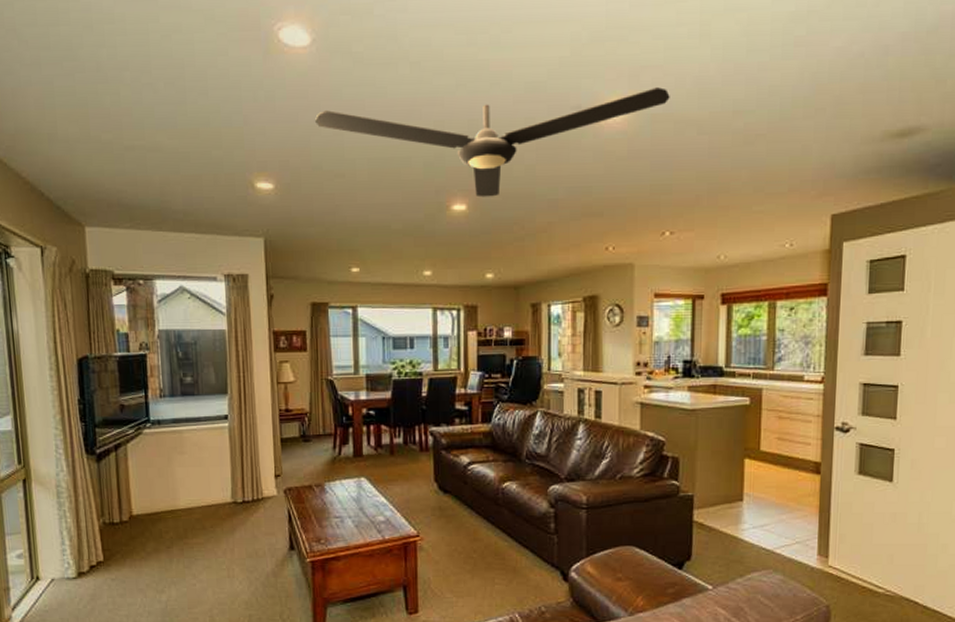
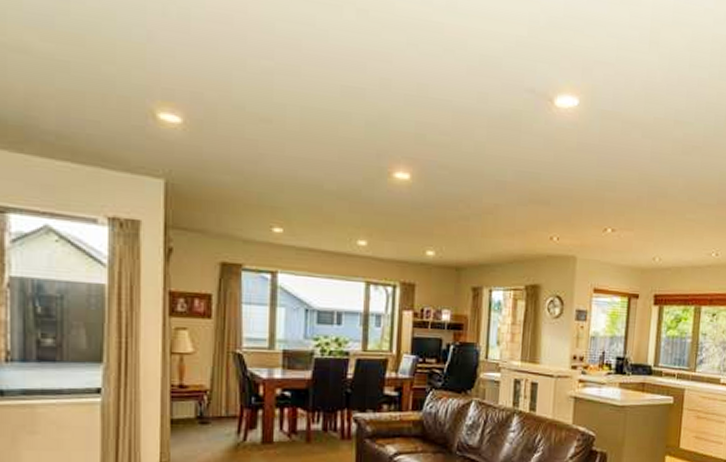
ceiling fan: present [315,87,670,198] -> none [240,43,620,170]

